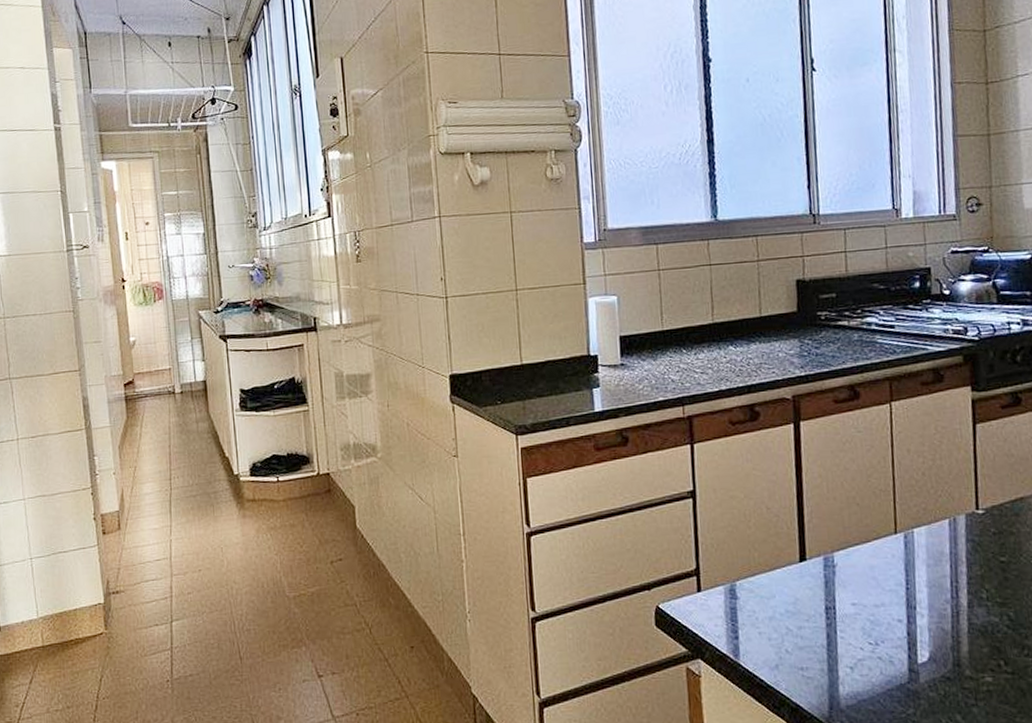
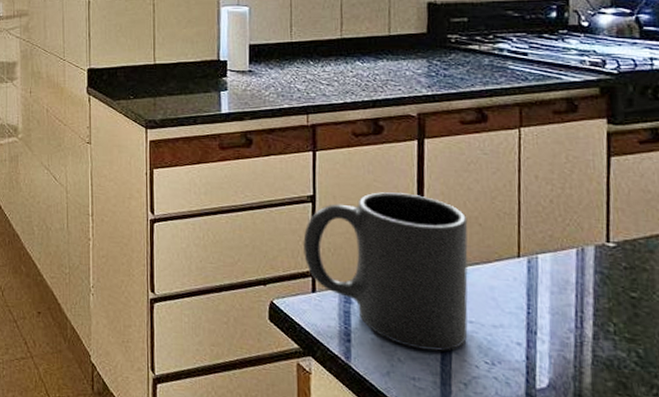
mug: none [685,479,852,638] -> present [303,192,468,351]

